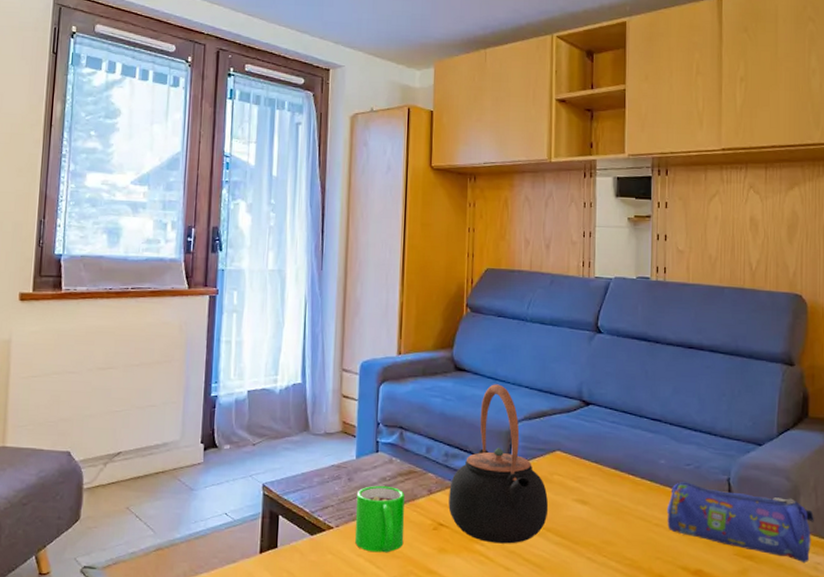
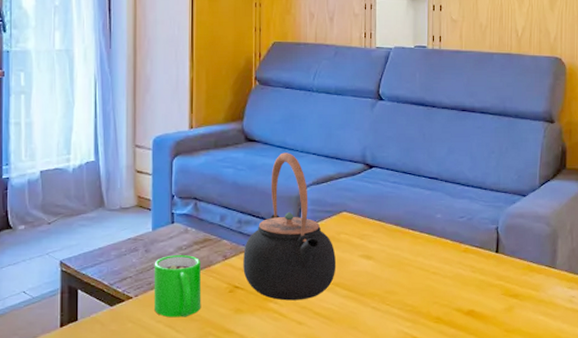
pencil case: present [666,482,814,564] -> none [442,233,570,298]

